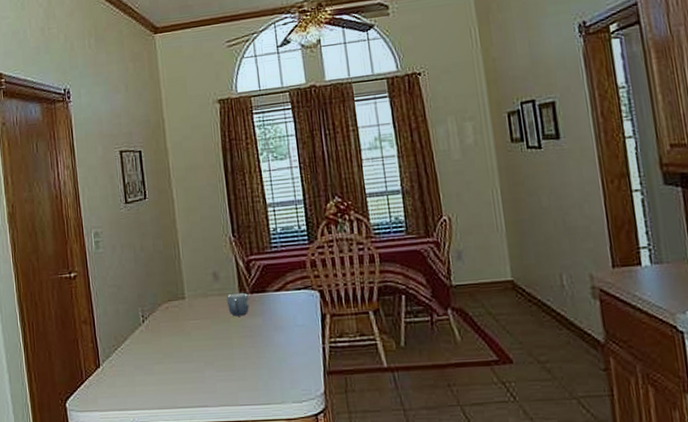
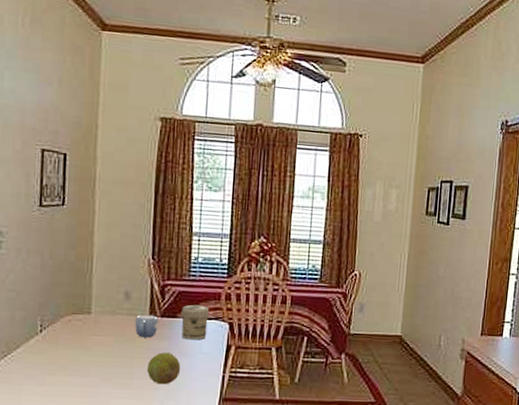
fruit: none [246,328,279,363] -> present [147,352,181,385]
jar: none [269,275,299,313] -> present [182,304,210,340]

